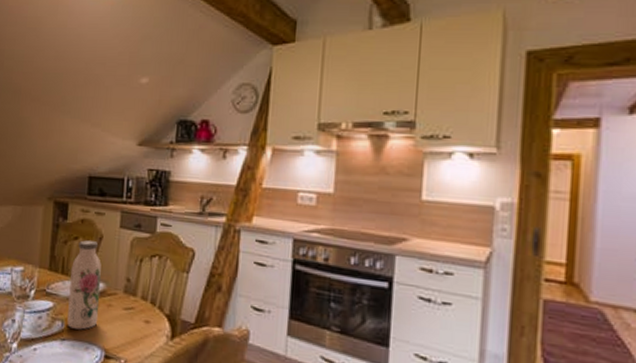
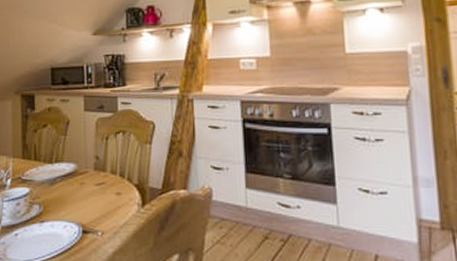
water bottle: present [67,240,102,330] -> none [43,126,73,210]

